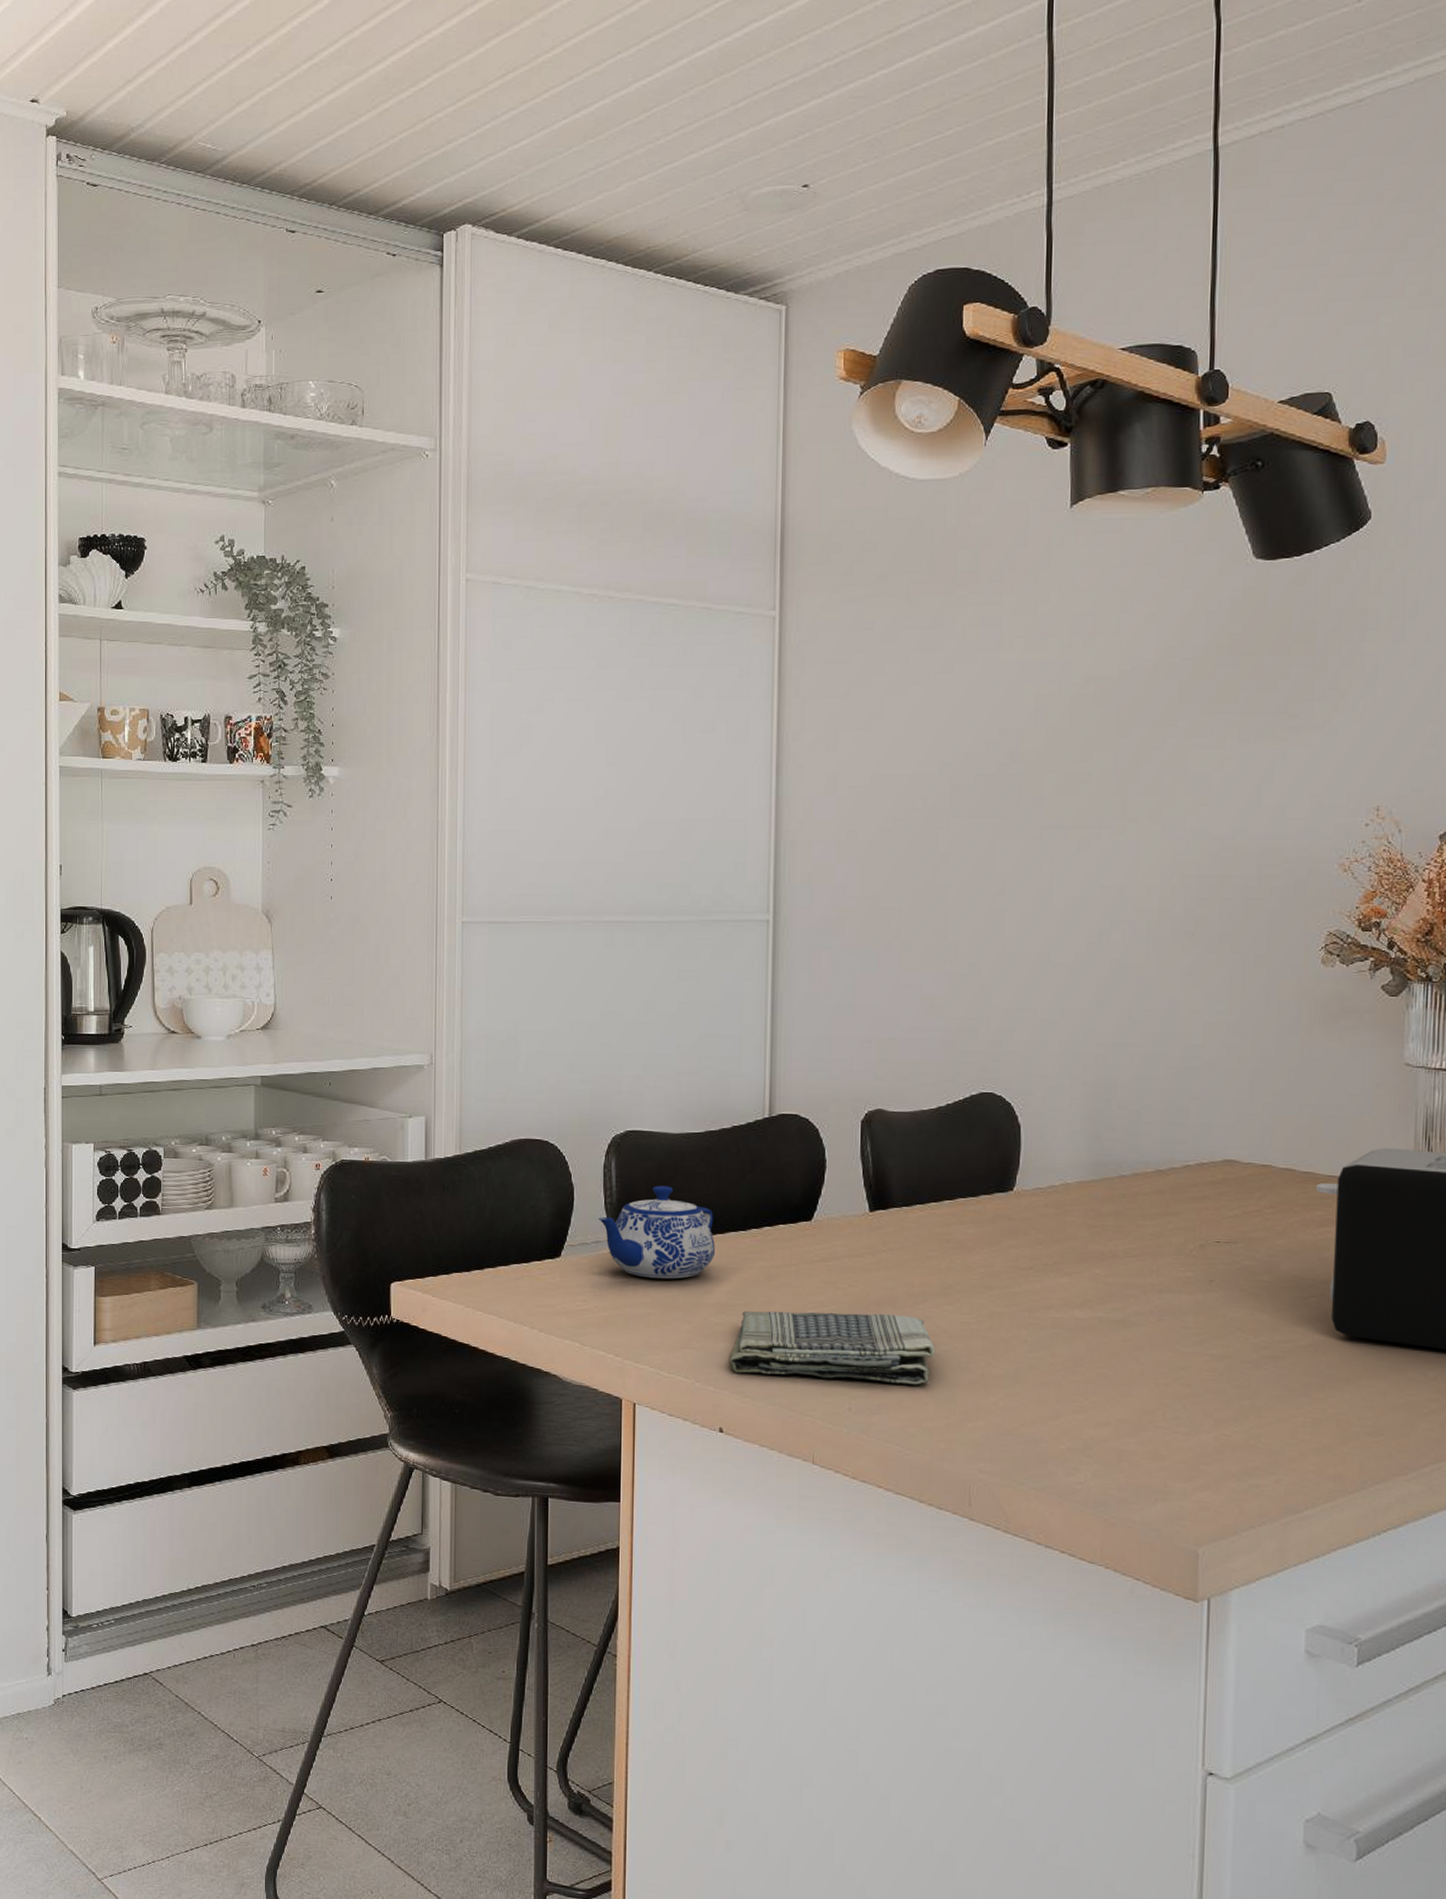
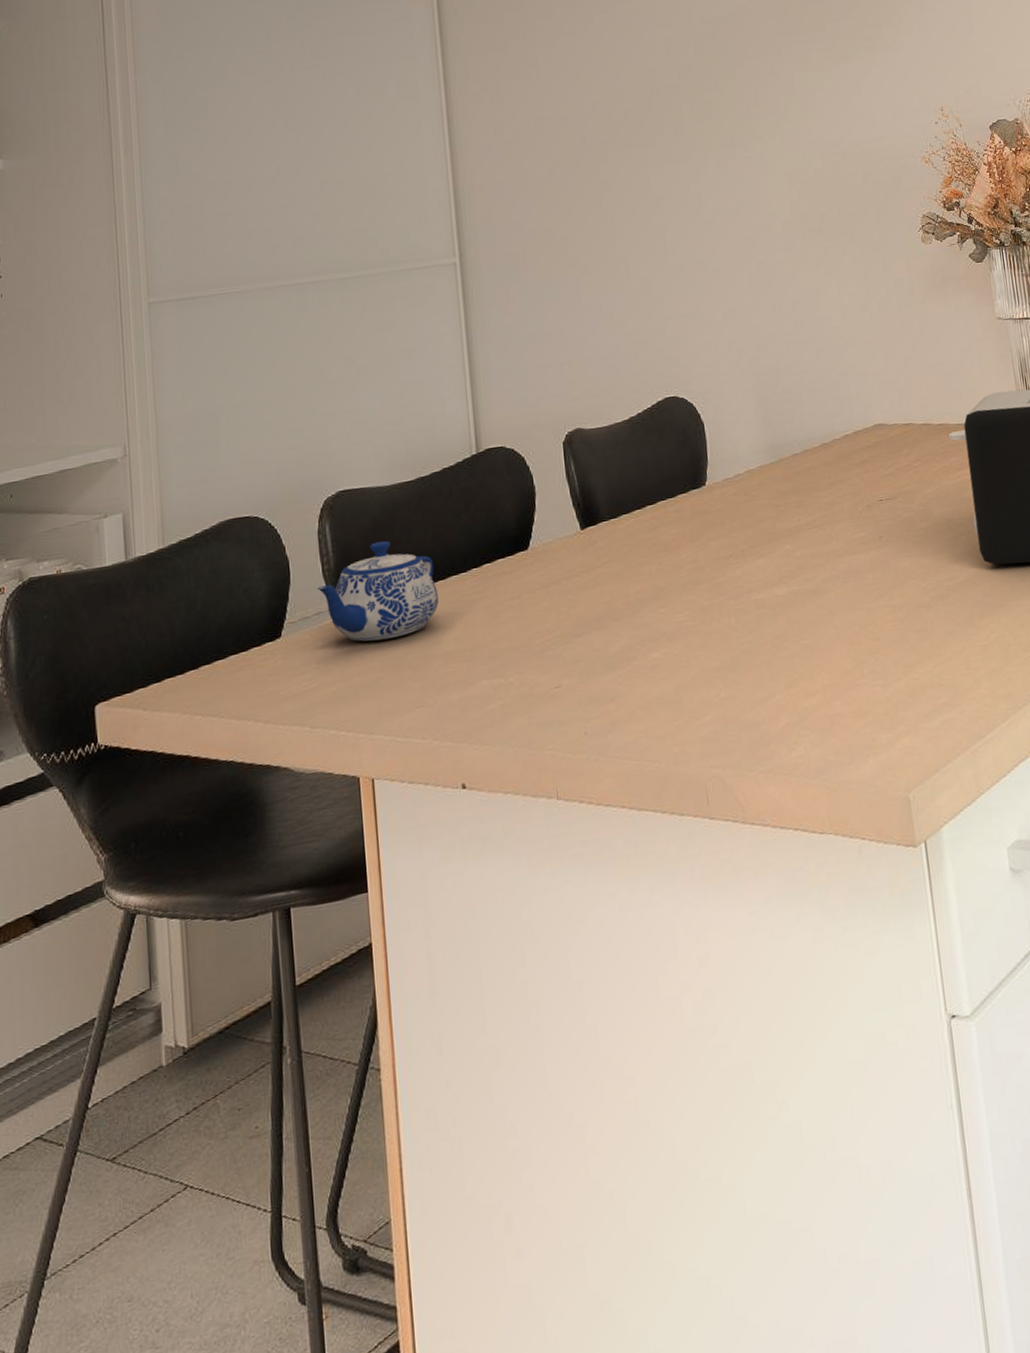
dish towel: present [730,1311,936,1385] -> none [464,625,658,722]

